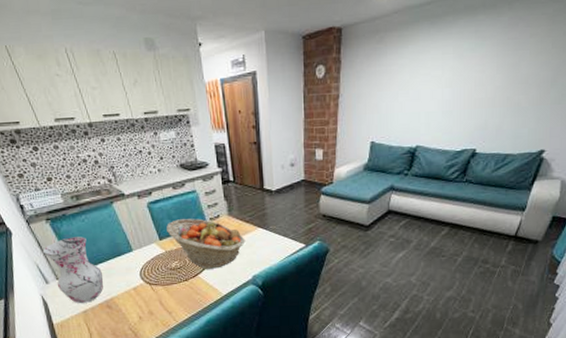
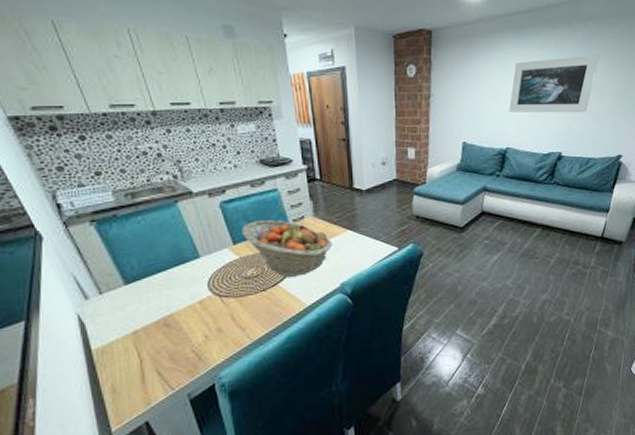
vase: present [42,237,104,303] -> none [82,241,162,323]
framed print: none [420,40,527,109] -> present [509,54,600,113]

